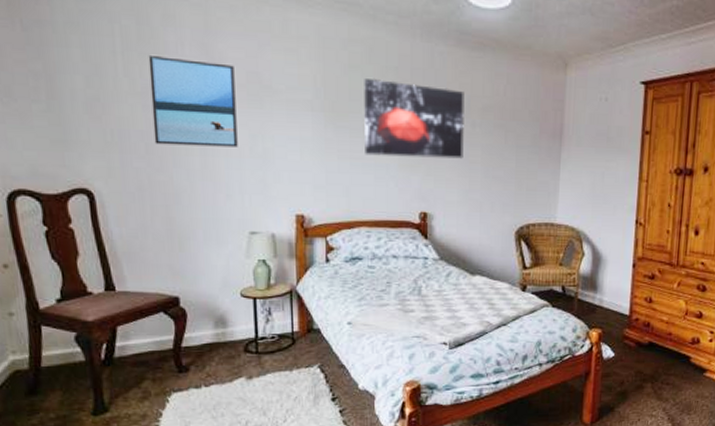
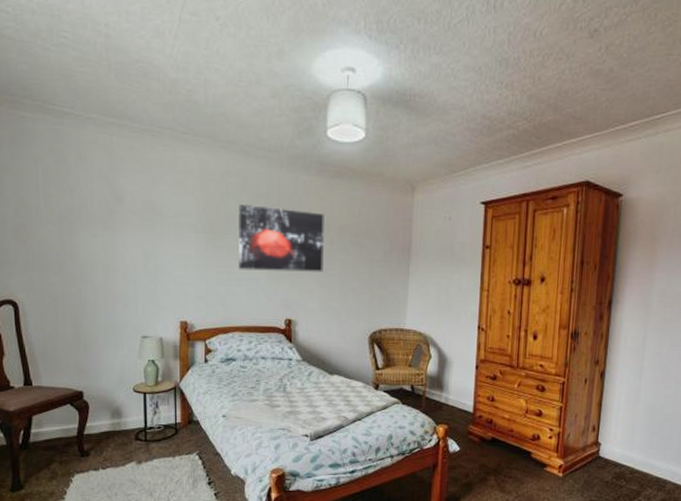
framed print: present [148,54,238,147] -> none [64,189,134,265]

